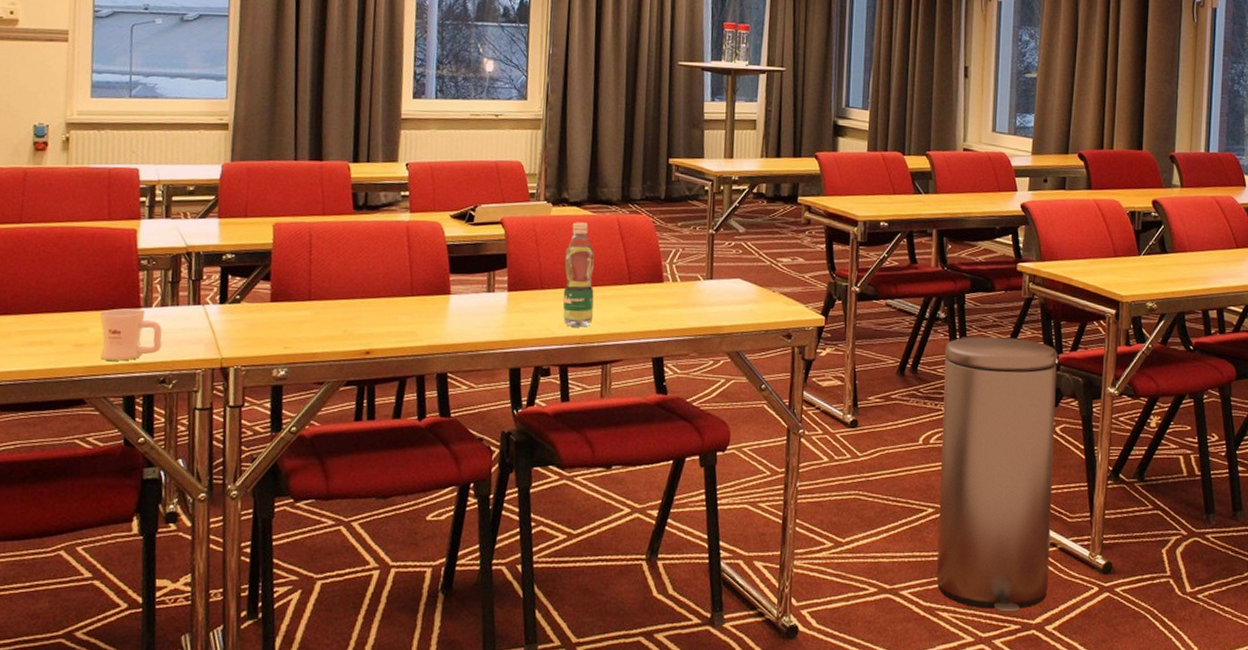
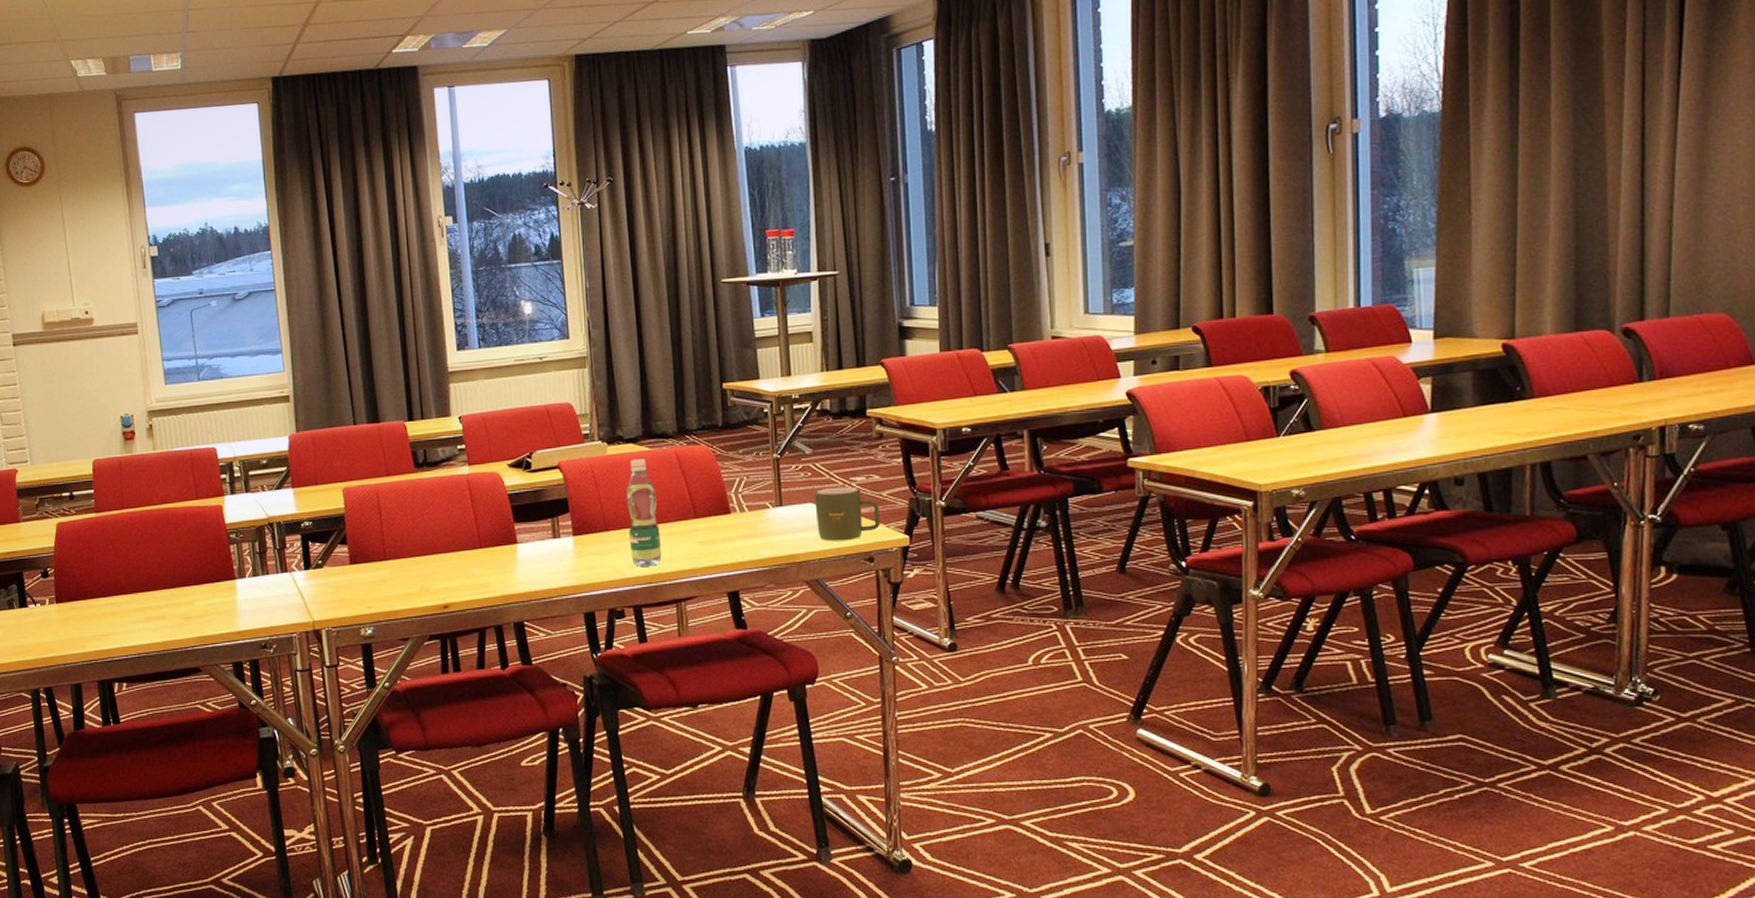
mug: present [99,308,162,361] -> none [201,580,259,630]
mug: none [742,265,802,319] -> present [814,486,881,543]
pedal bin: present [937,336,1058,613] -> none [1050,541,1194,842]

